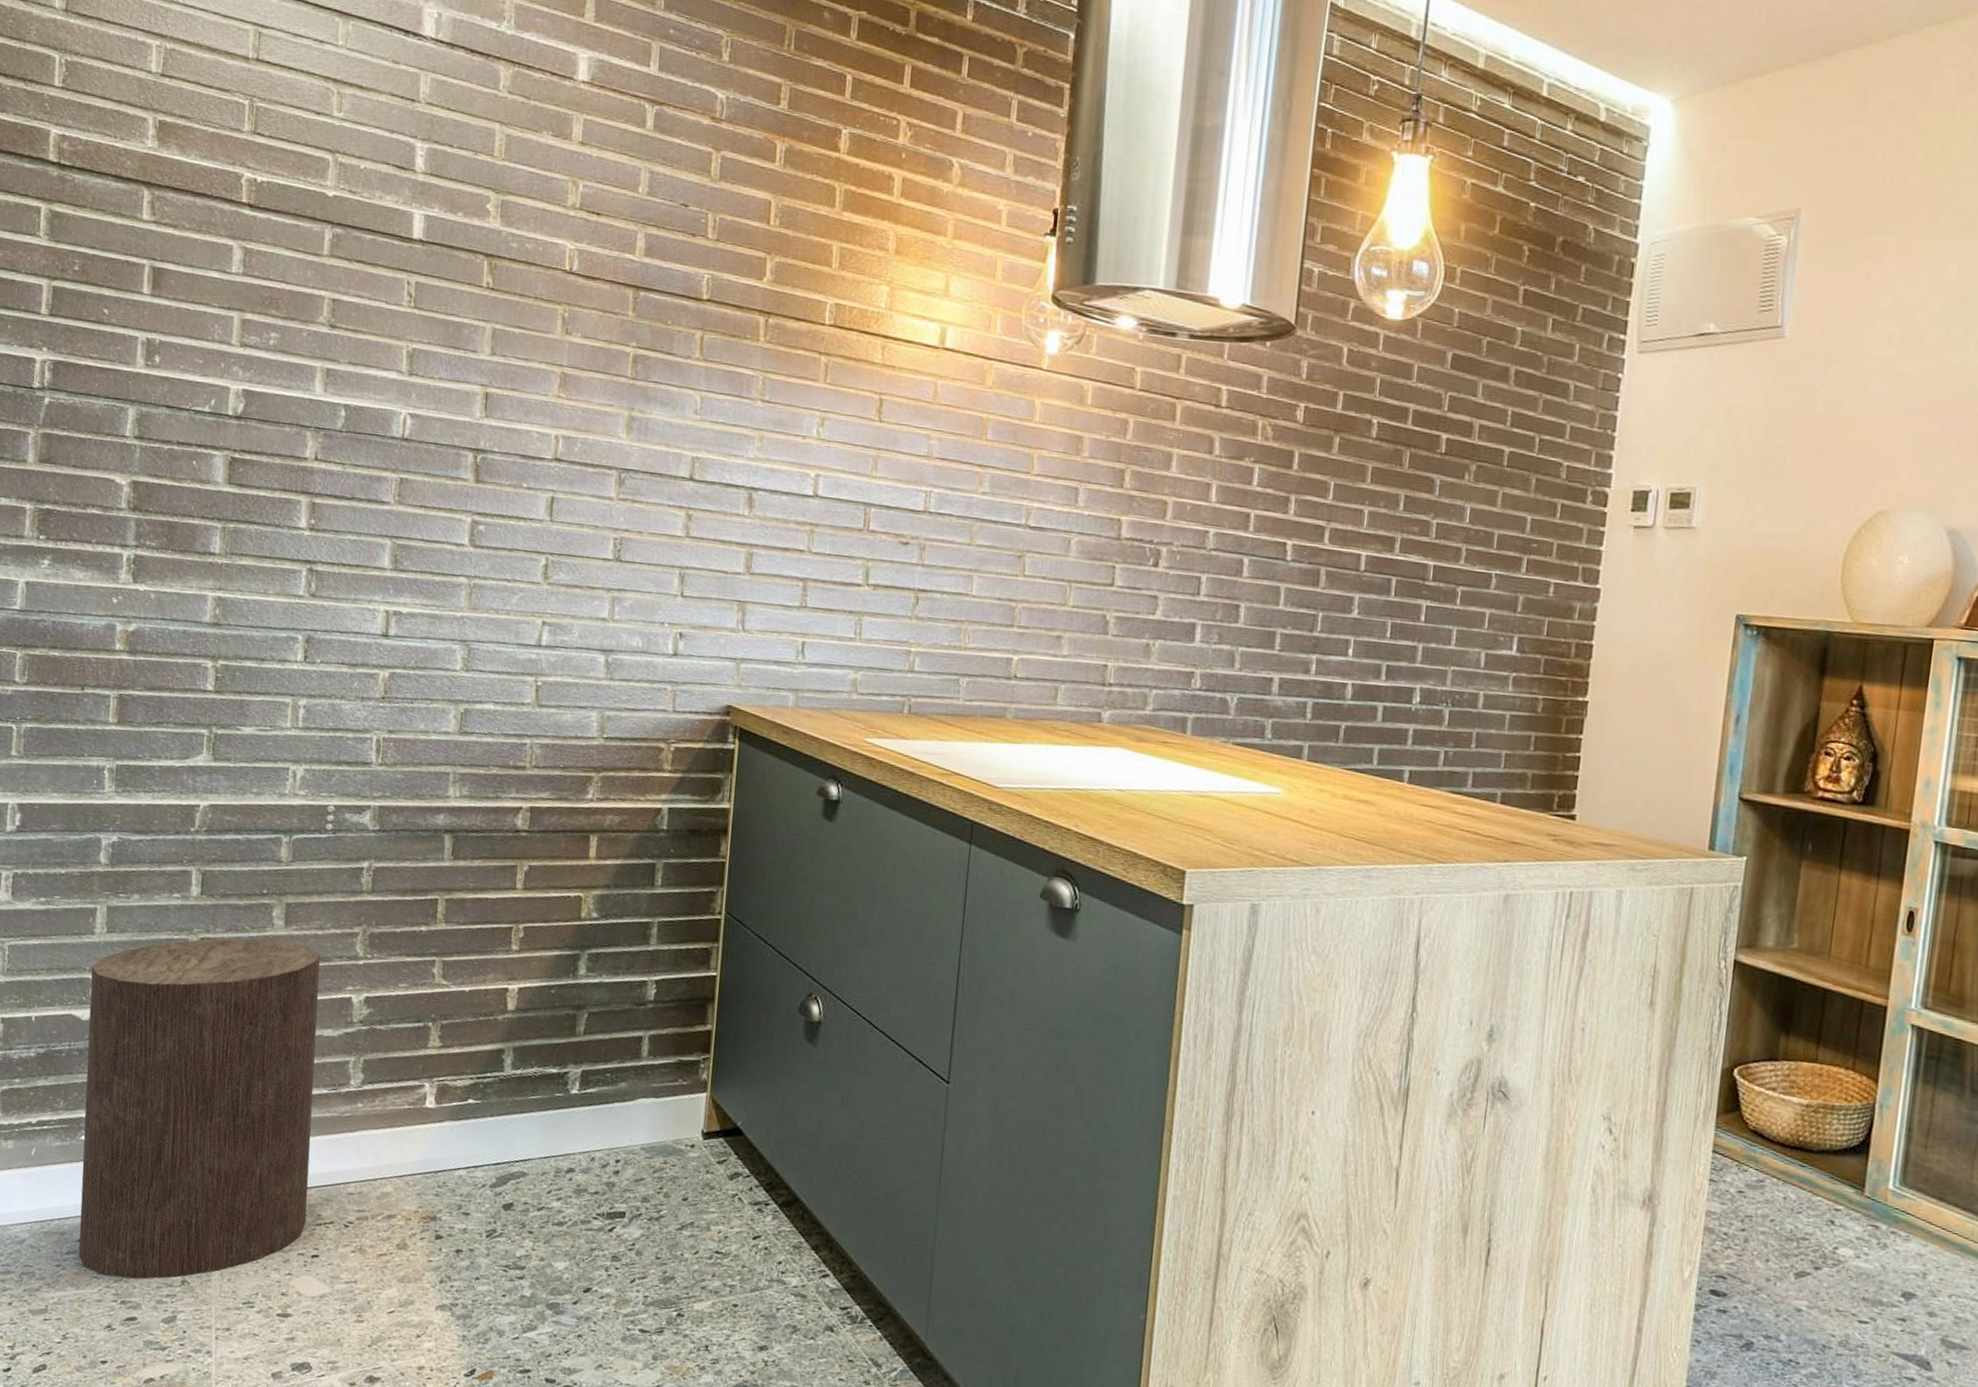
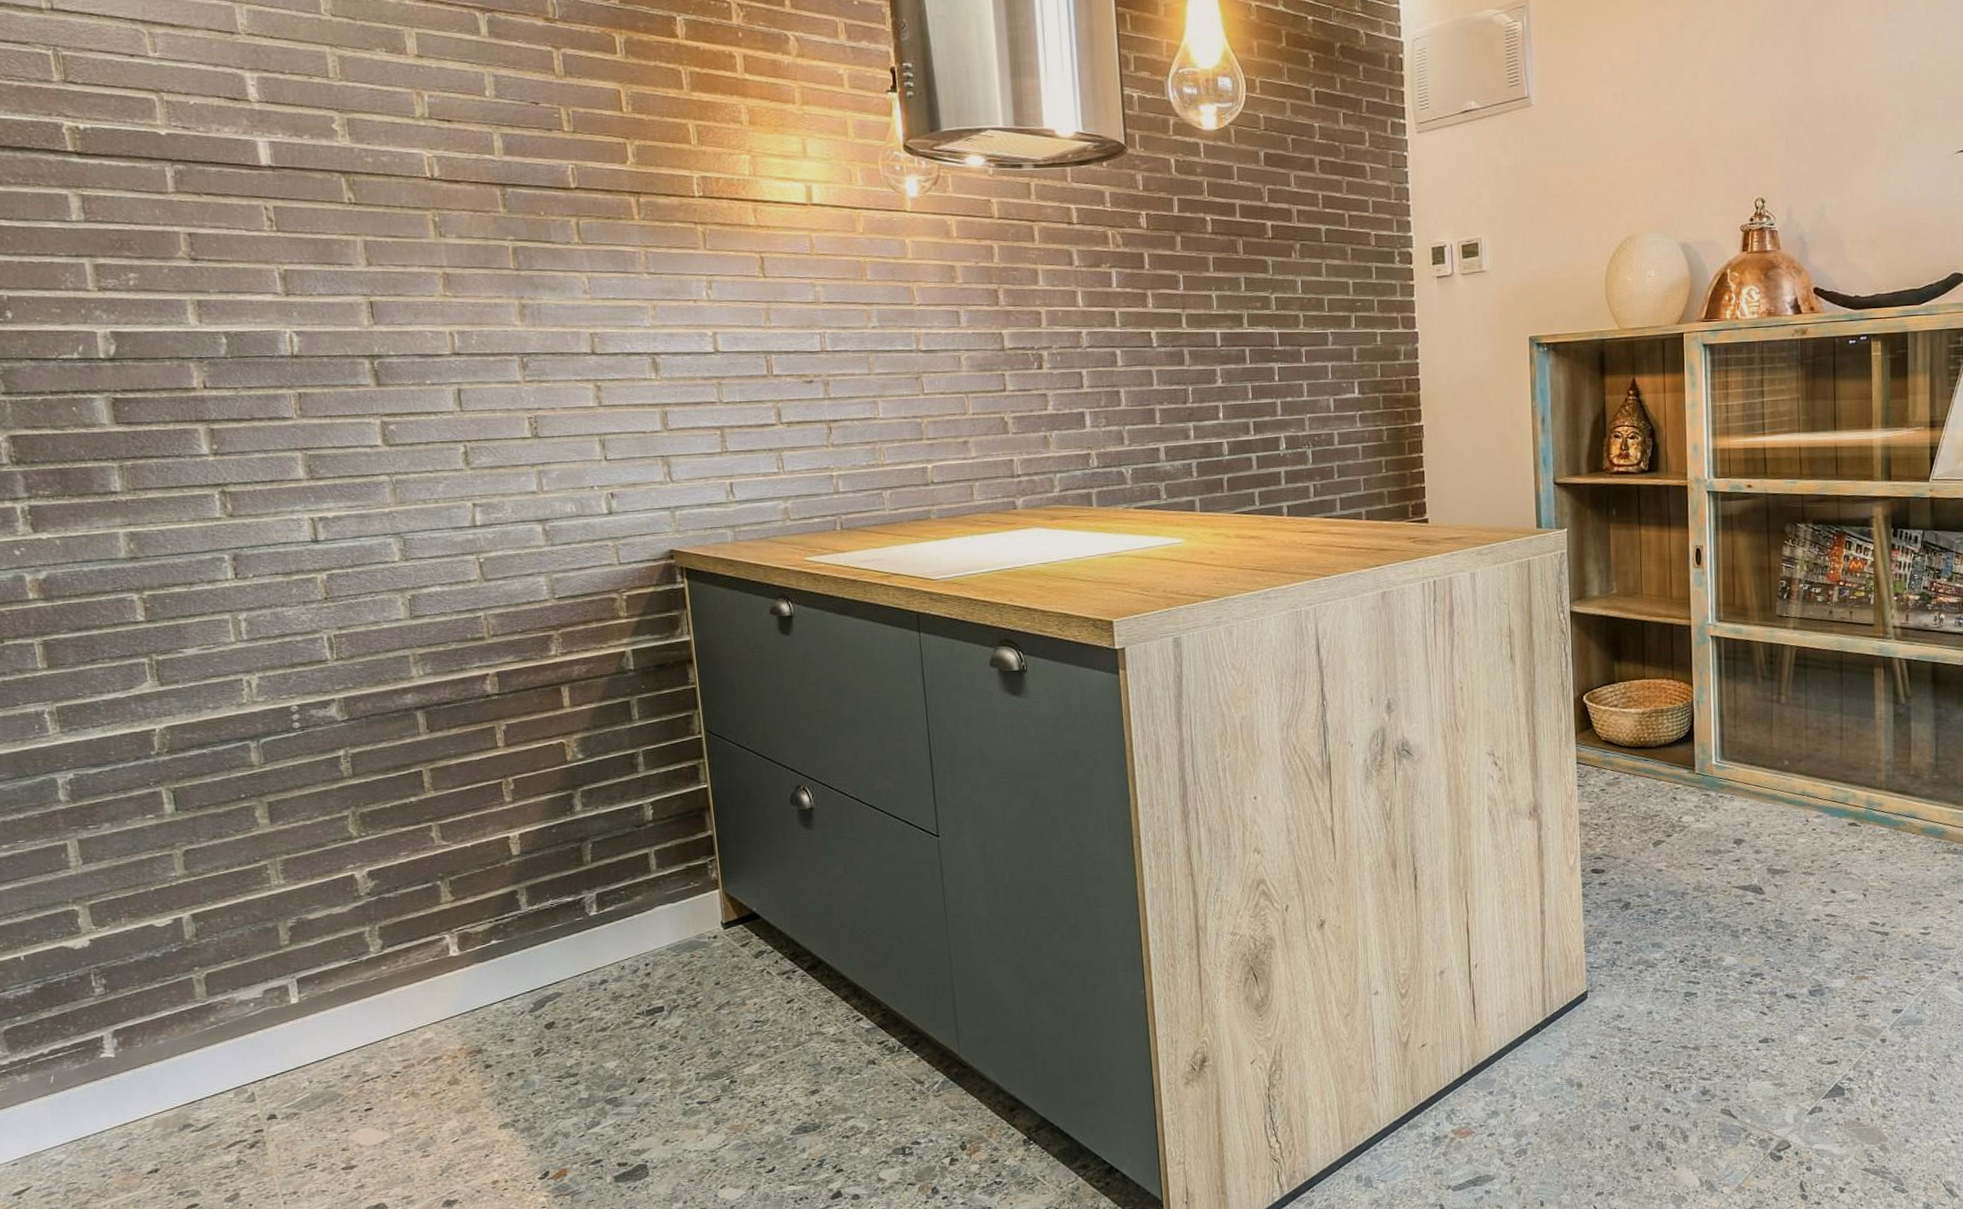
stool: present [79,938,321,1280] -> none [74,836,353,1175]

